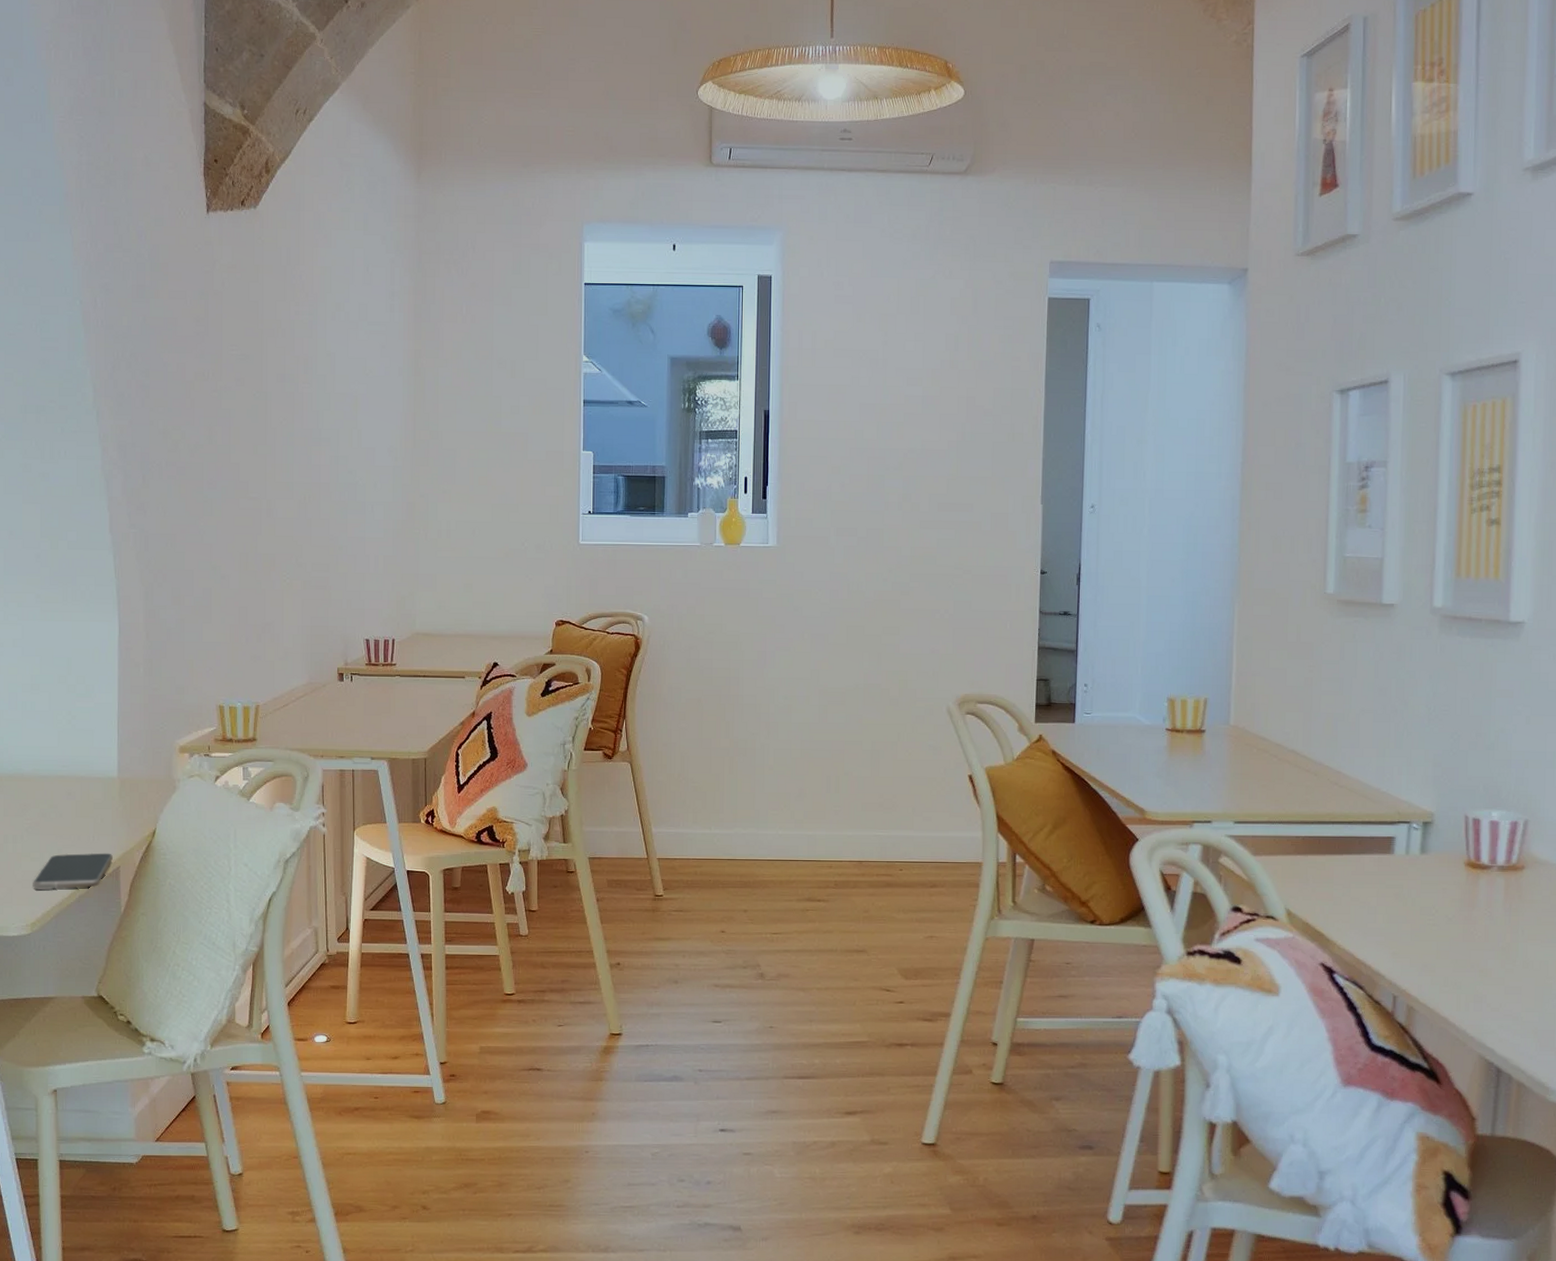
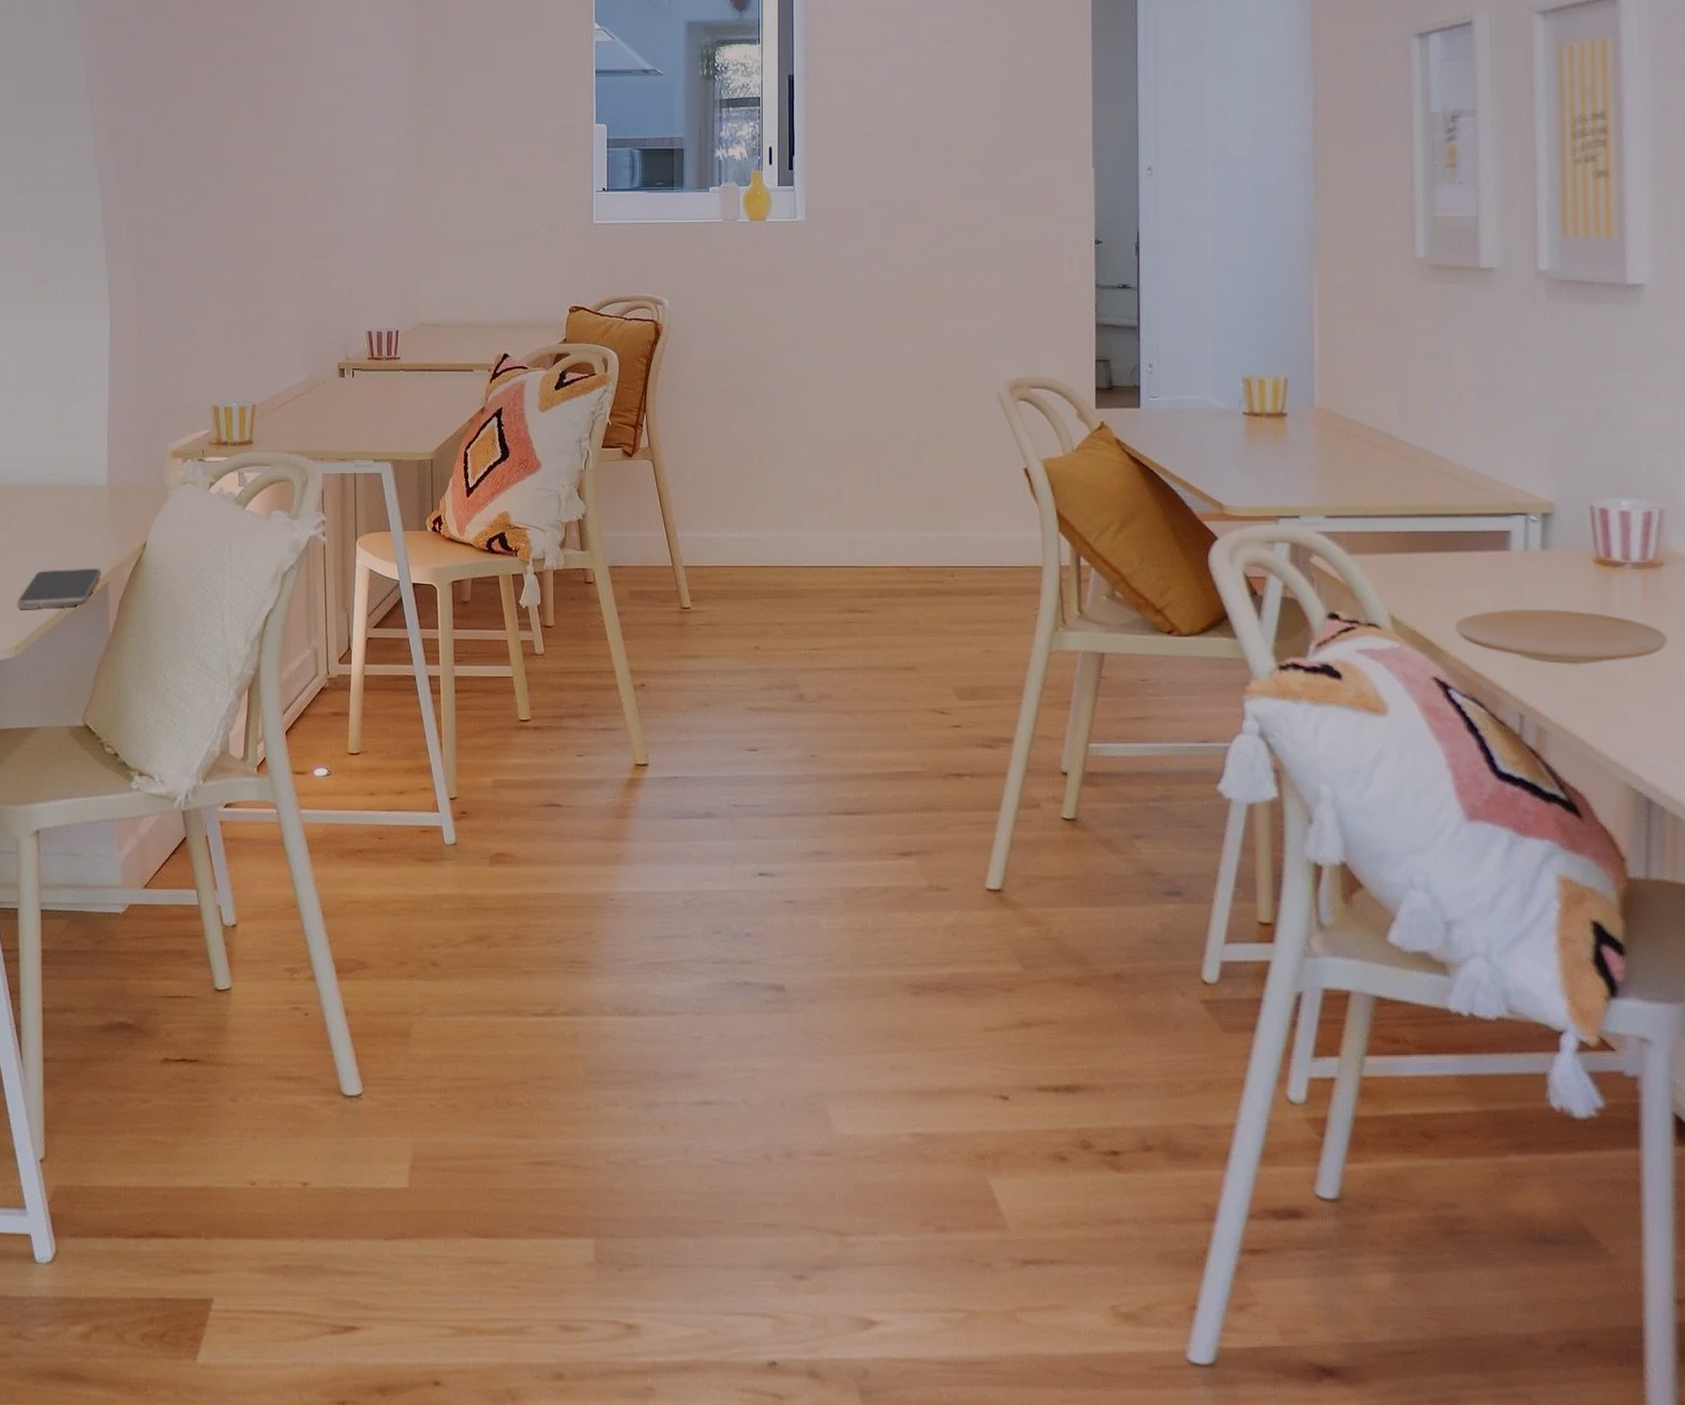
plate: none [1341,904,1525,954] -> present [1454,608,1669,665]

